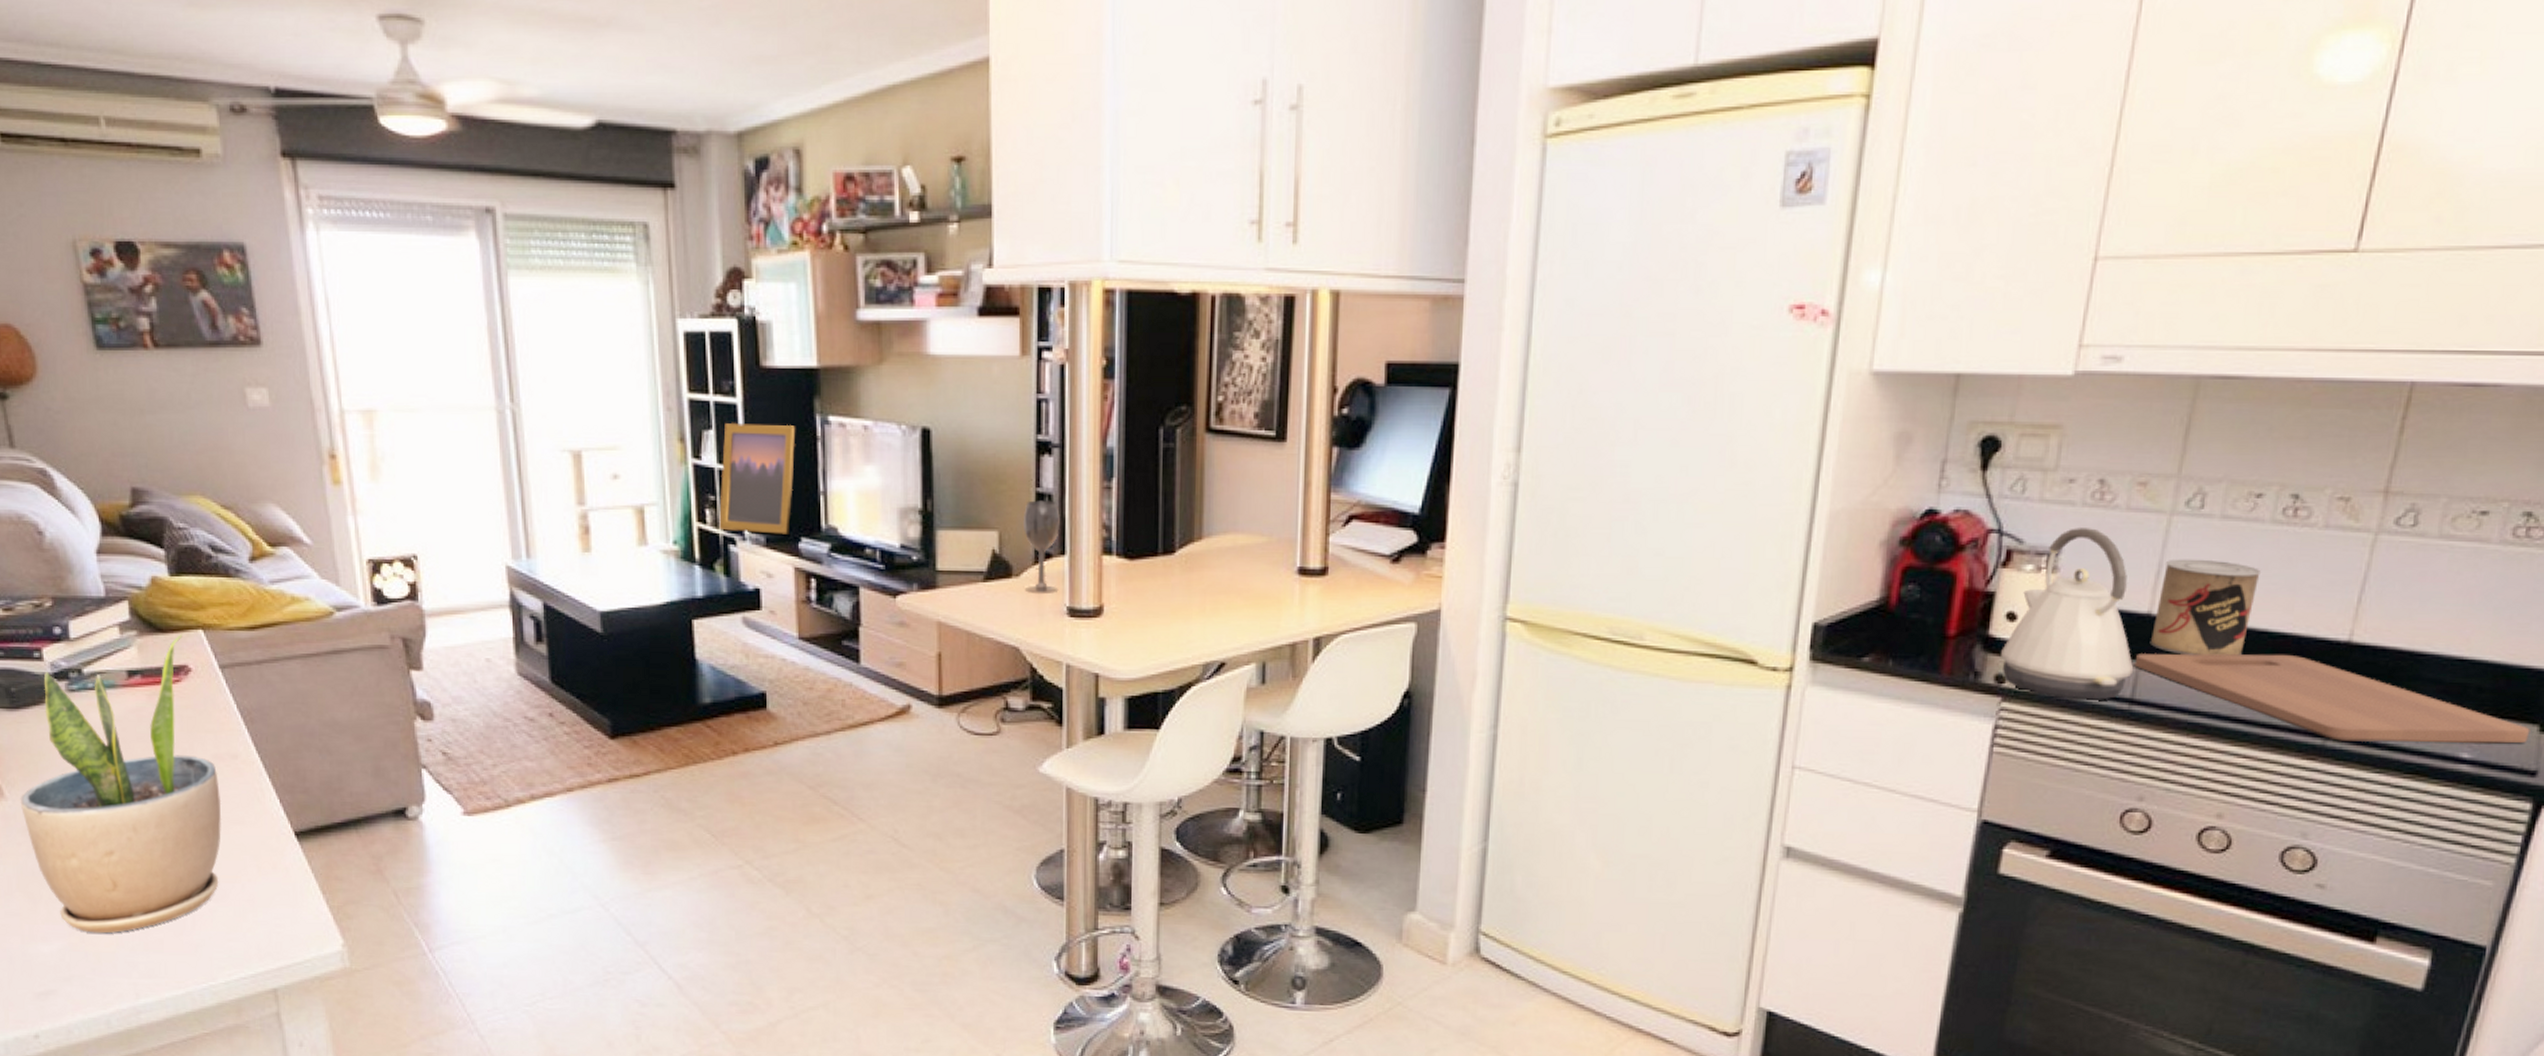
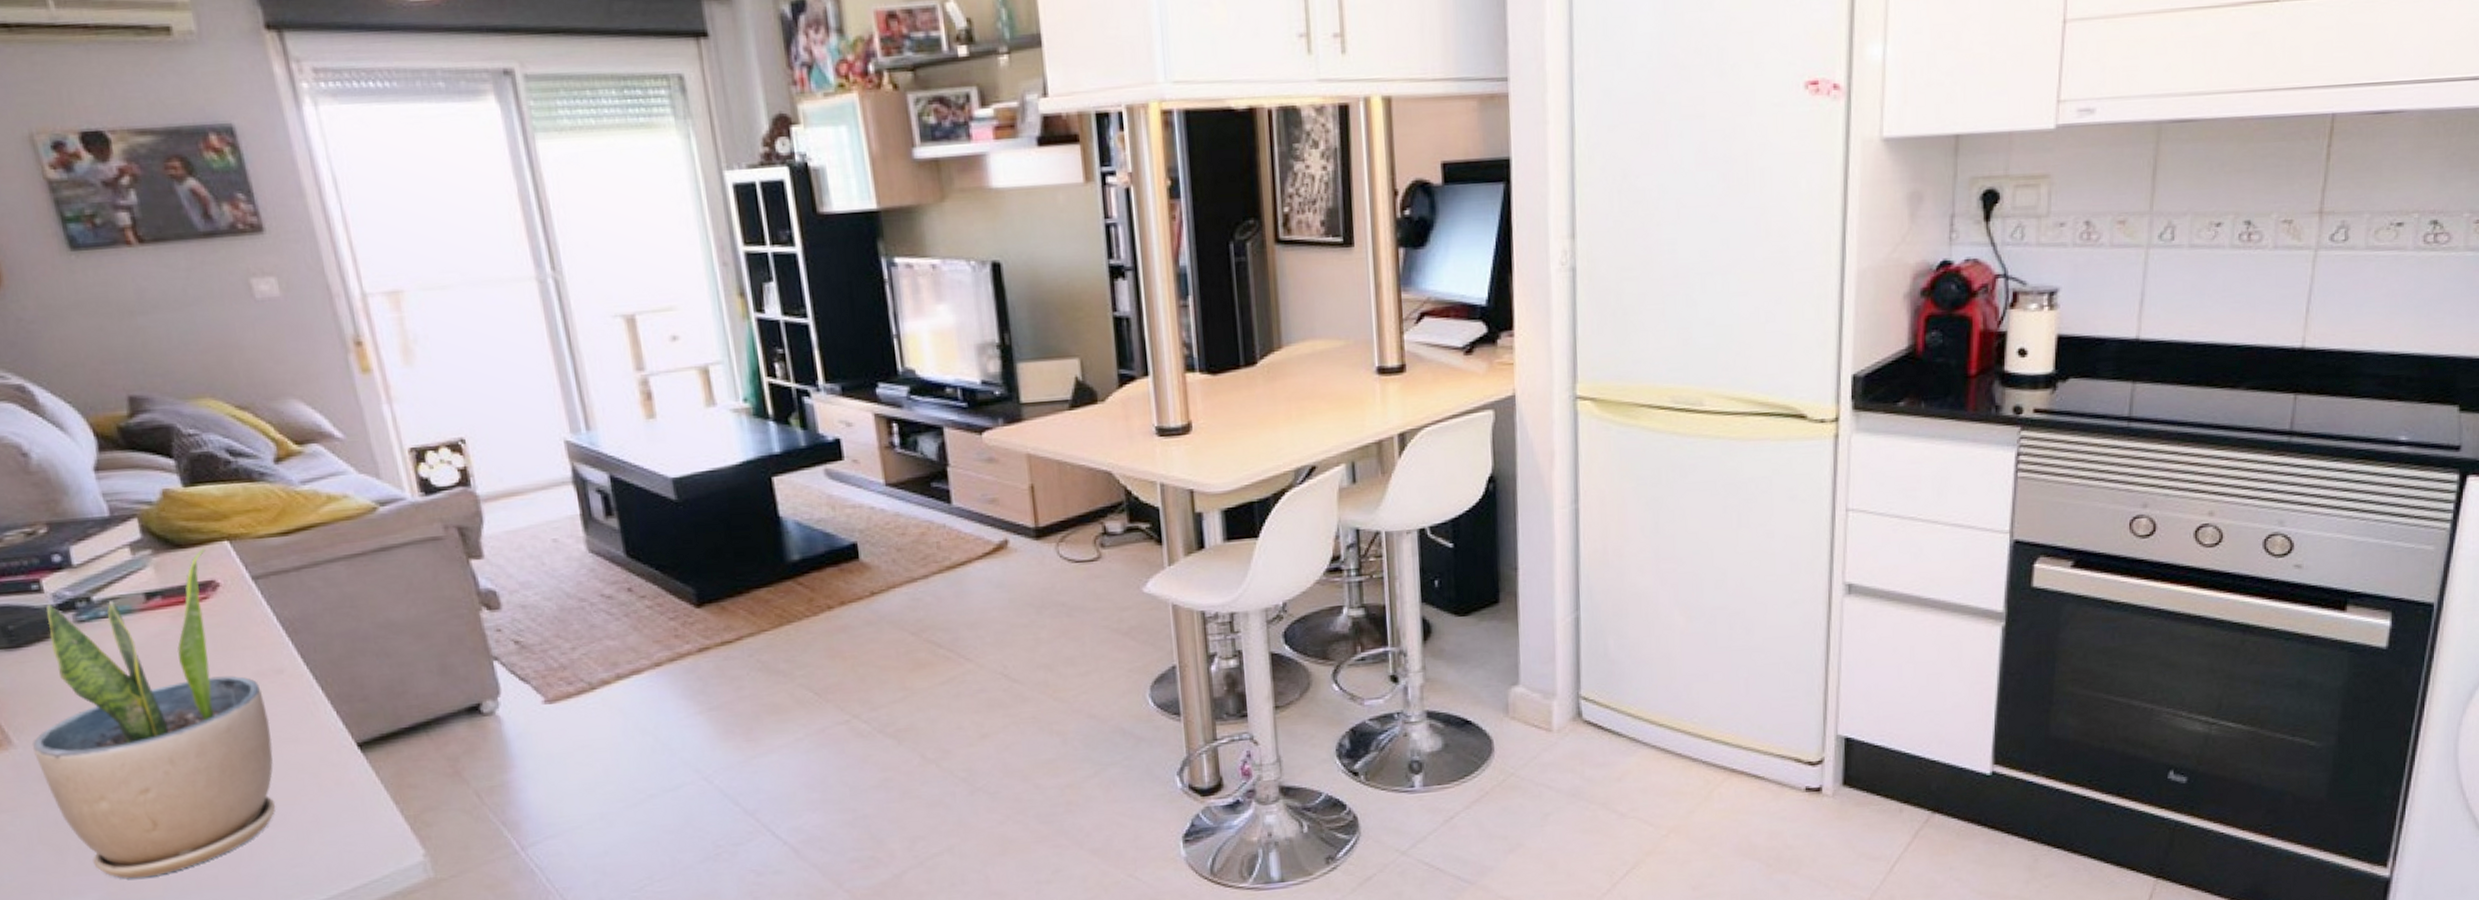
picture frame: present [719,423,796,535] -> none [786,270,866,383]
wine glass: present [1022,500,1060,595] -> none [1102,323,1146,418]
kettle: present [2001,528,2134,701] -> none [2016,266,2129,424]
cutting board: present [2134,653,2530,744] -> none [2129,364,2452,436]
tin can: present [2149,559,2261,656] -> none [2140,286,2225,373]

